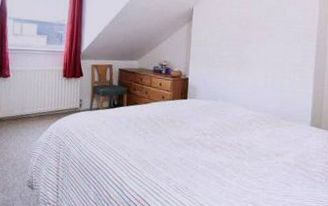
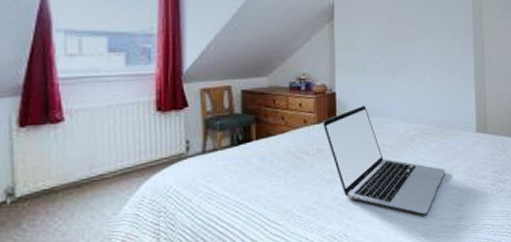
laptop: none [176,91,277,186] -> present [322,106,446,215]

